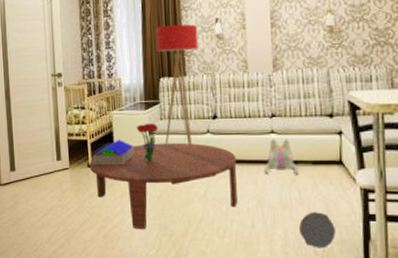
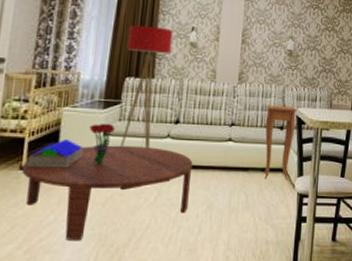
plush toy: present [263,139,299,175] -> none [217,146,249,181]
ball: present [298,212,336,249] -> none [241,216,273,251]
side table: none [310,90,348,173] -> present [264,105,297,180]

